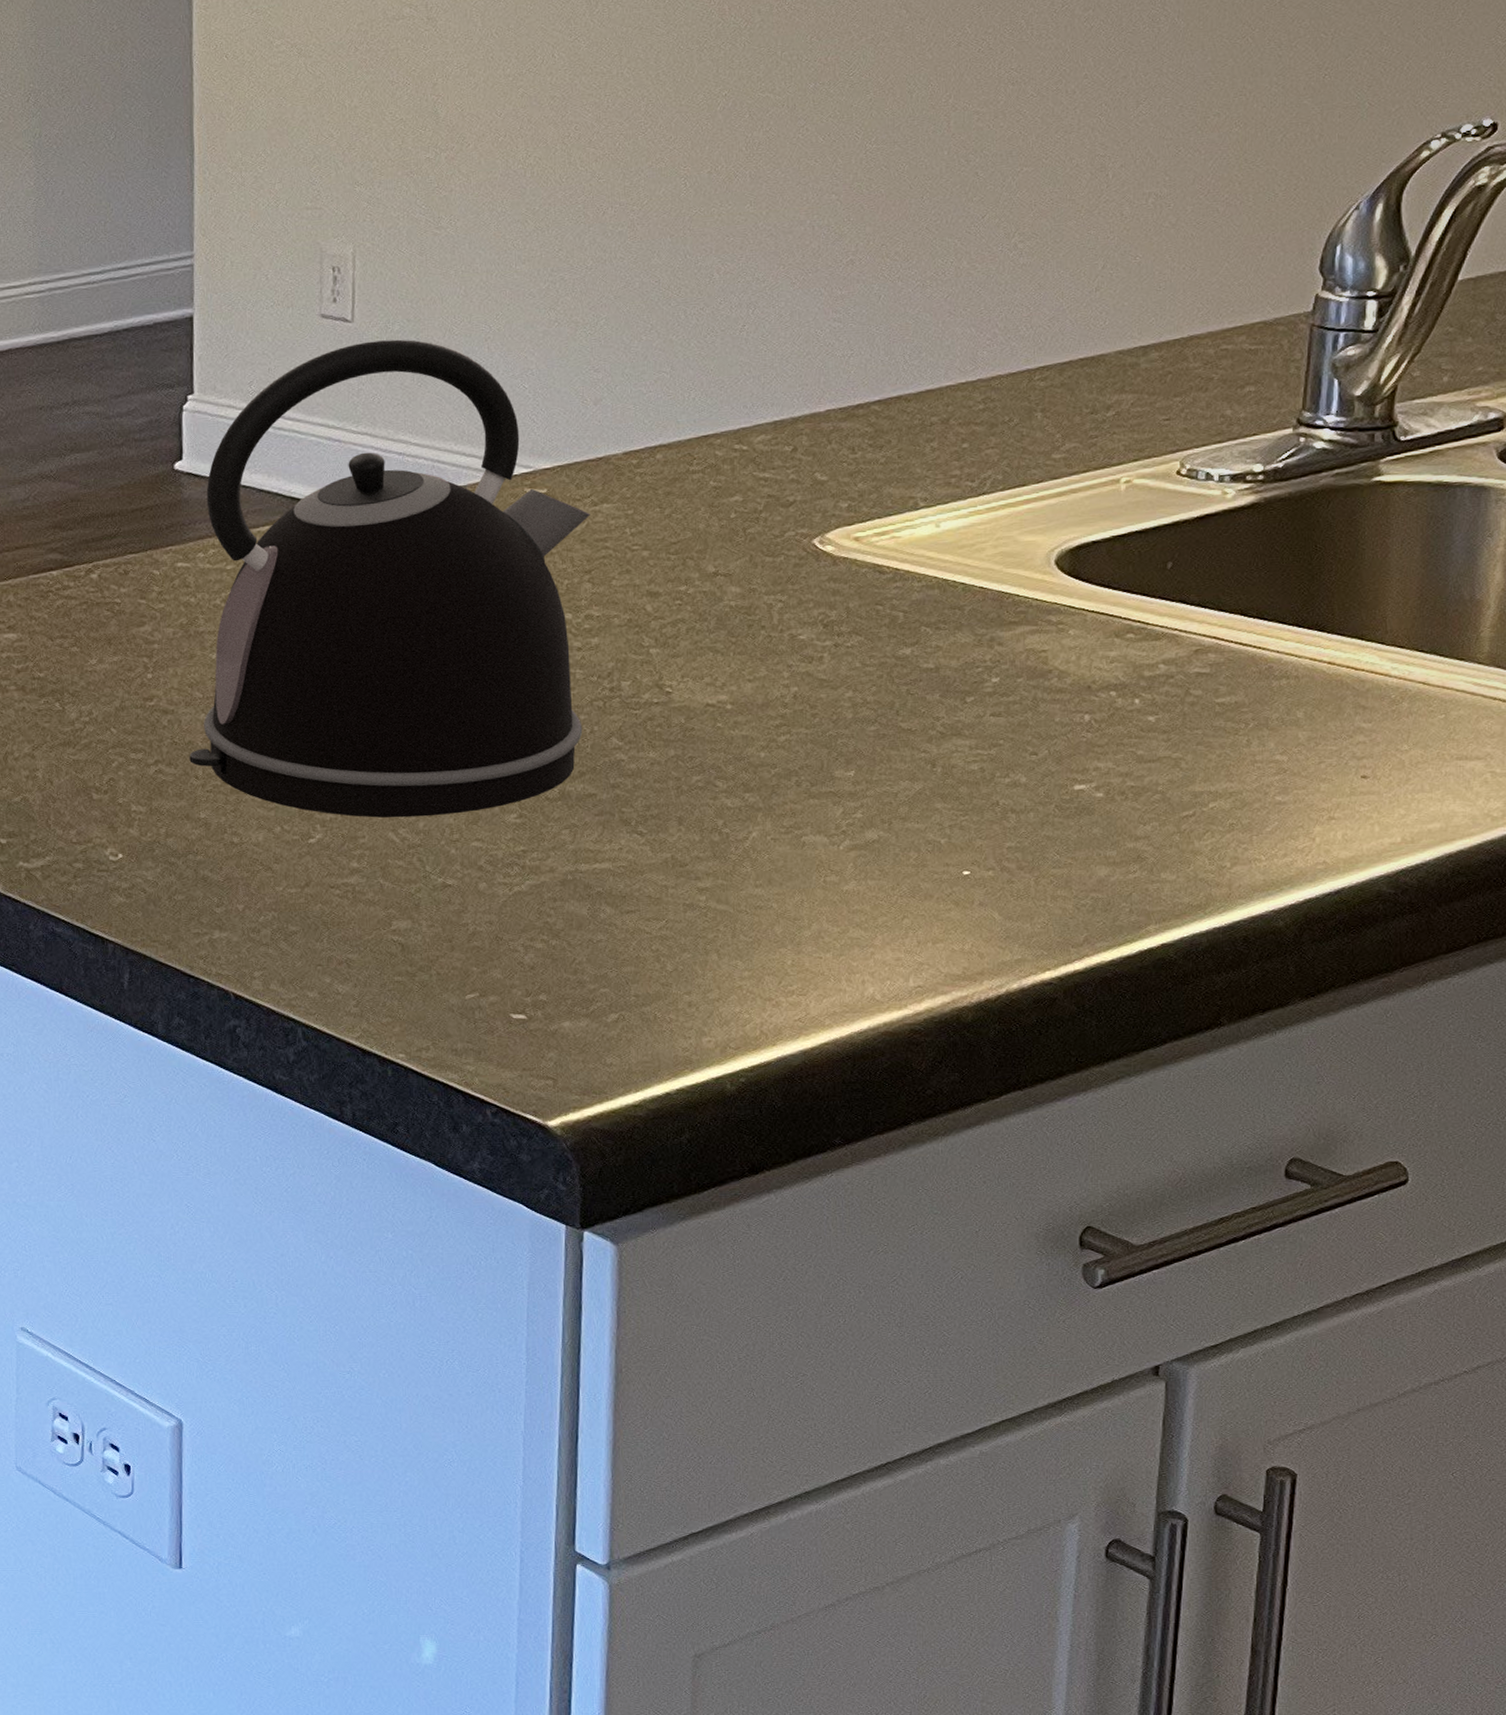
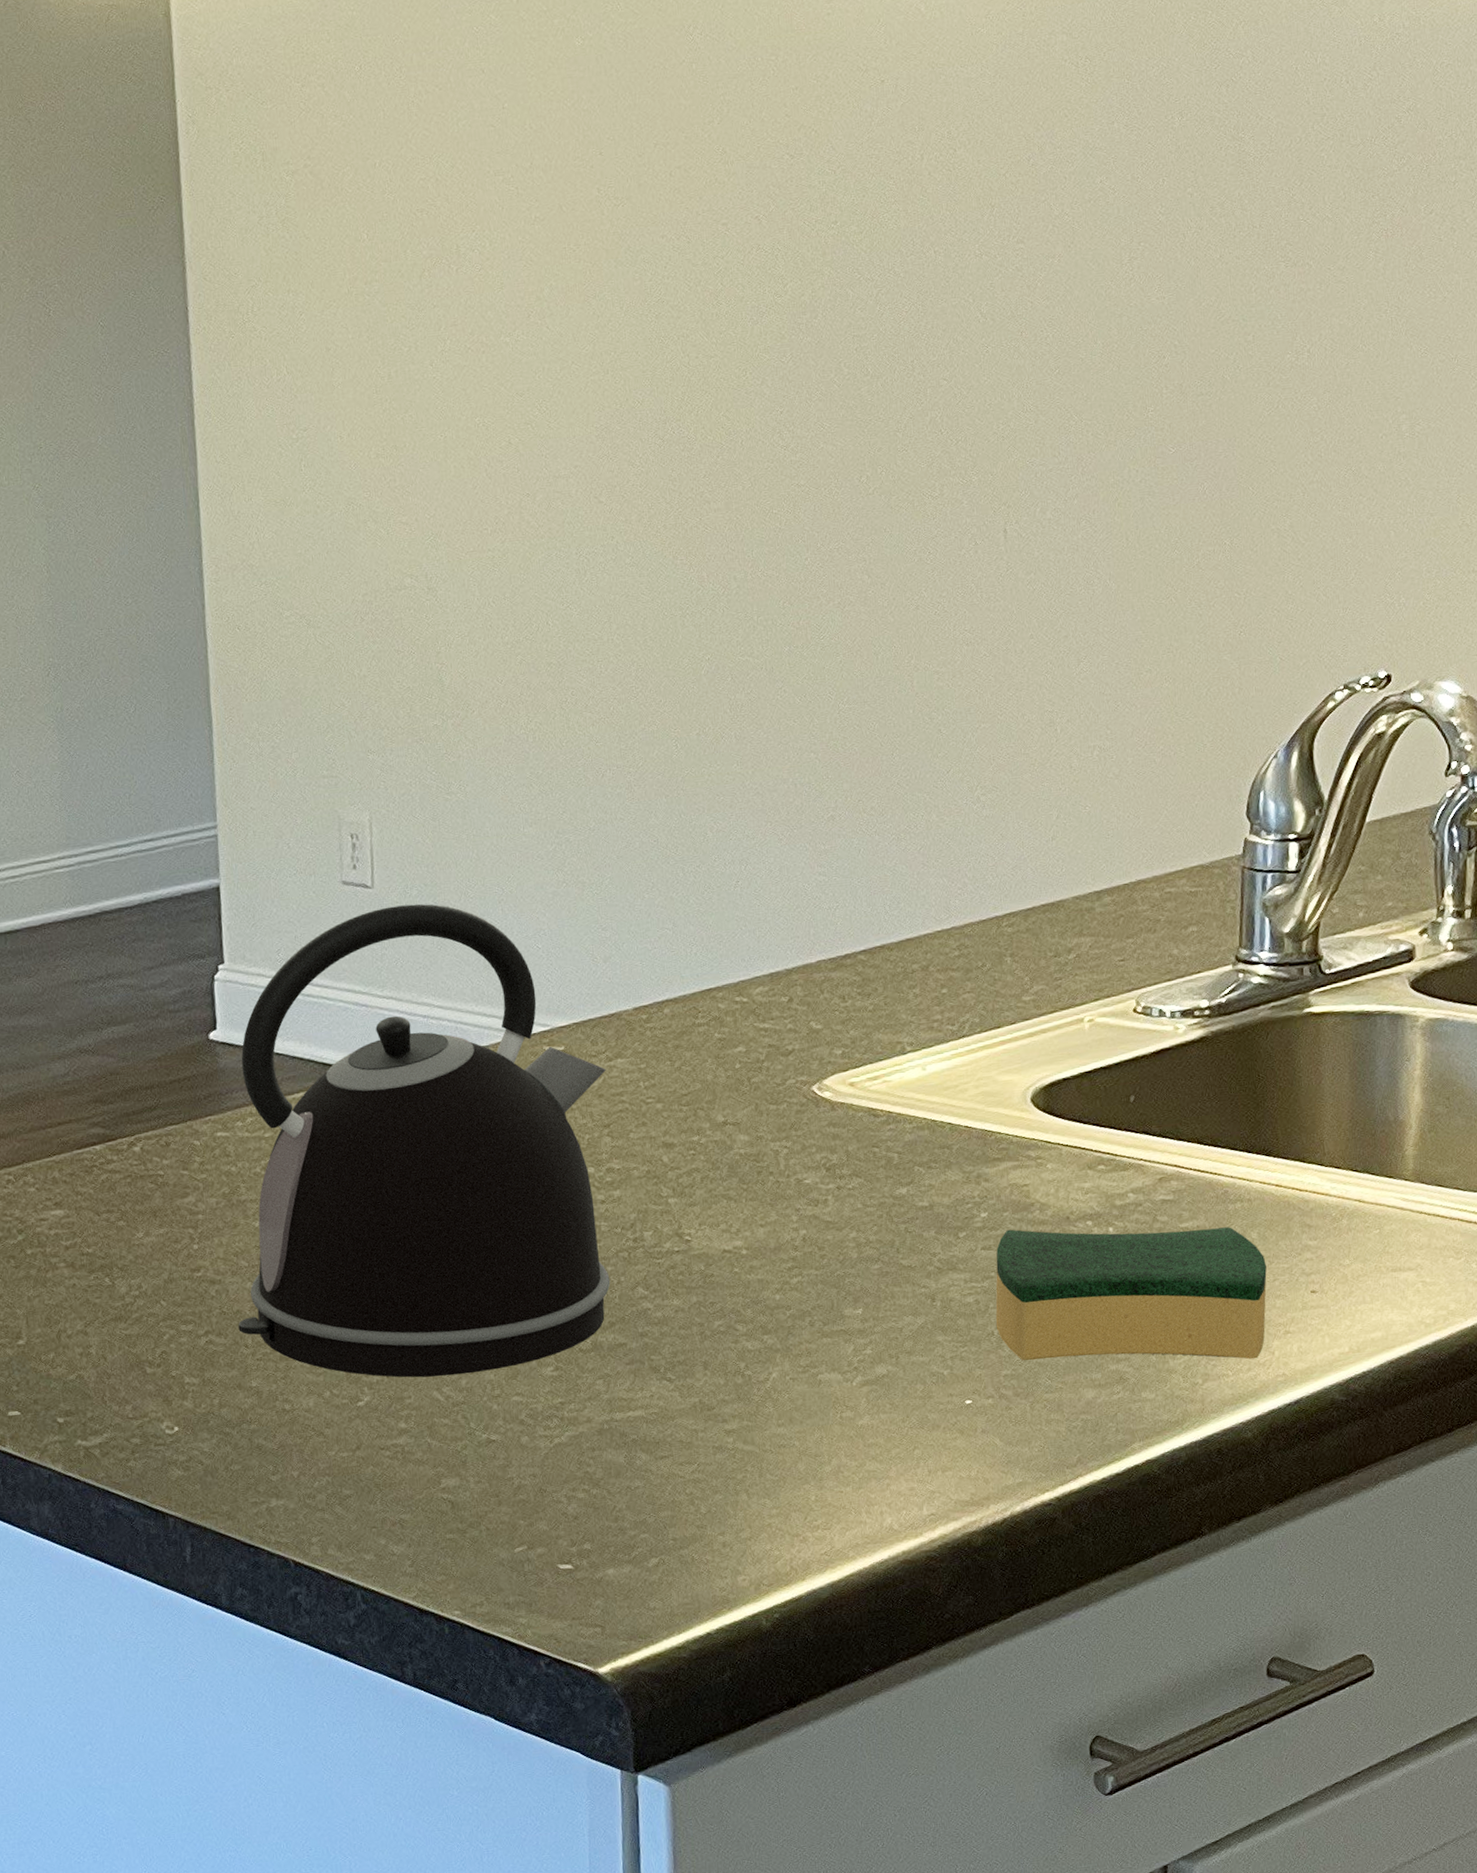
sponge: none [1001,696,1312,845] -> present [995,1227,1267,1361]

